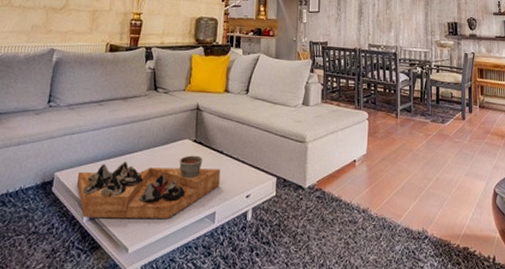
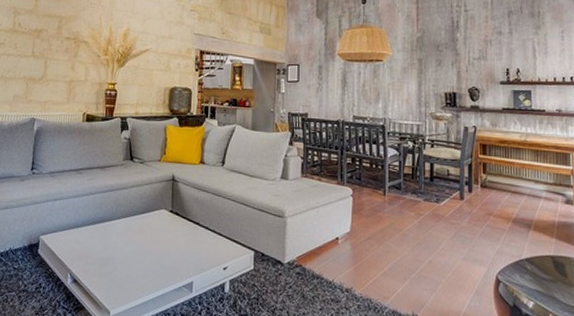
decorative tray: present [77,155,221,219] -> none [60,225,198,285]

